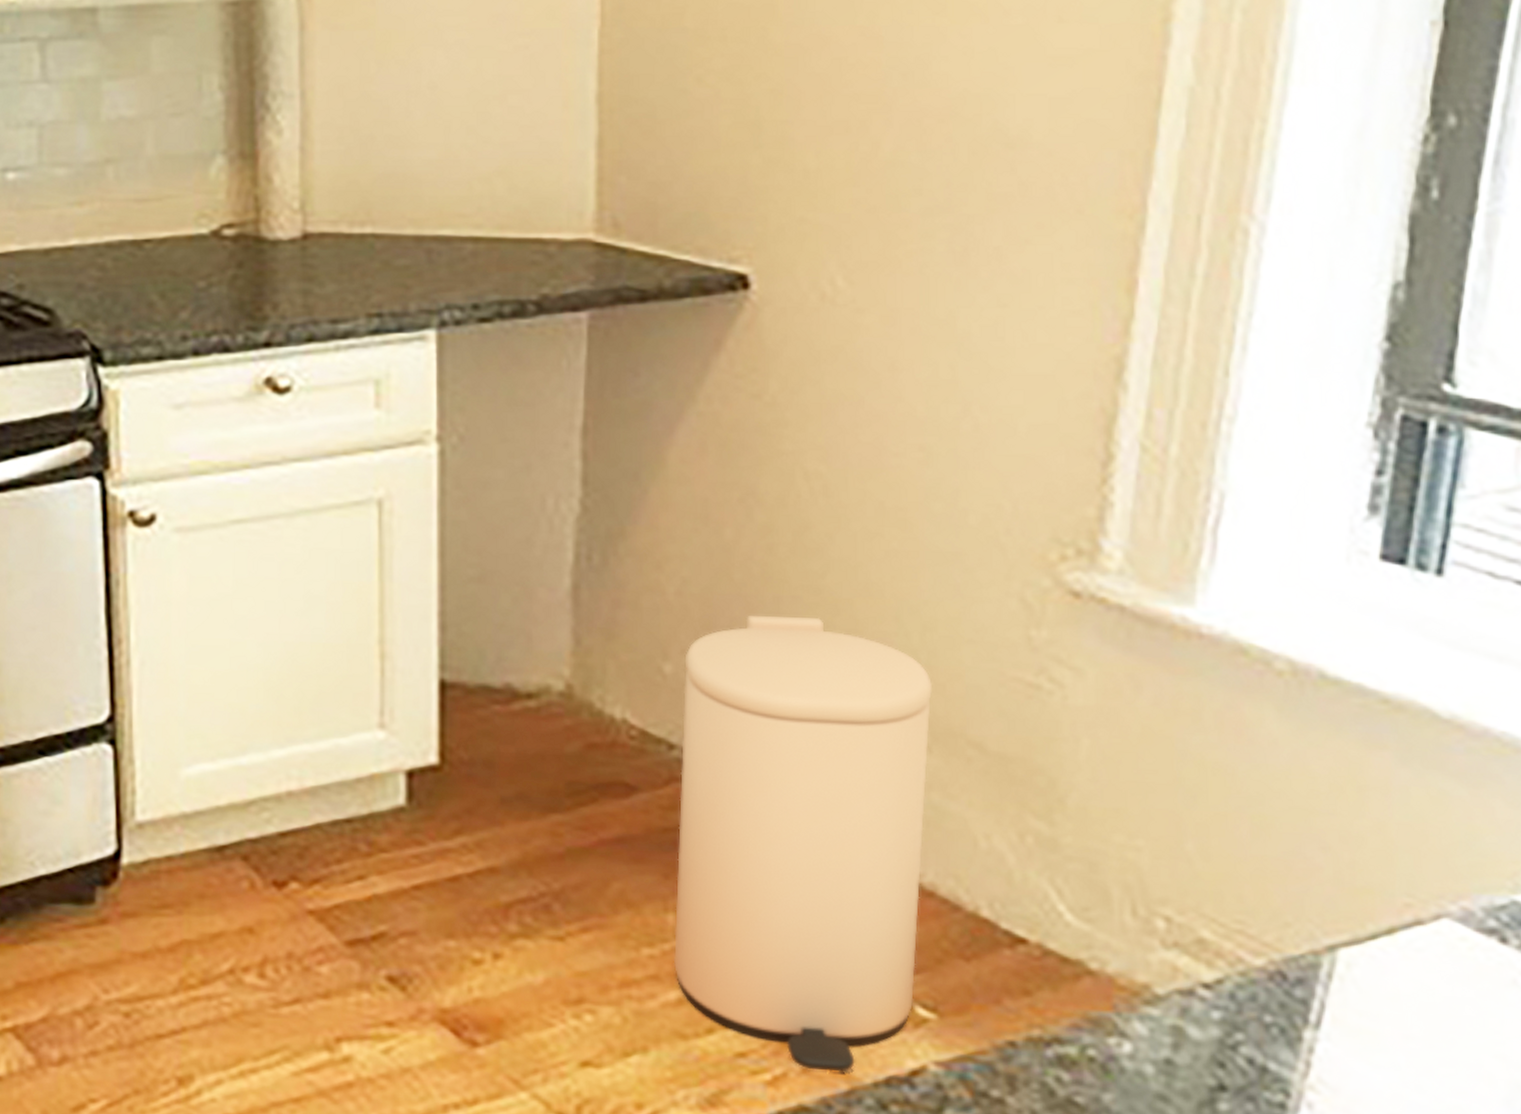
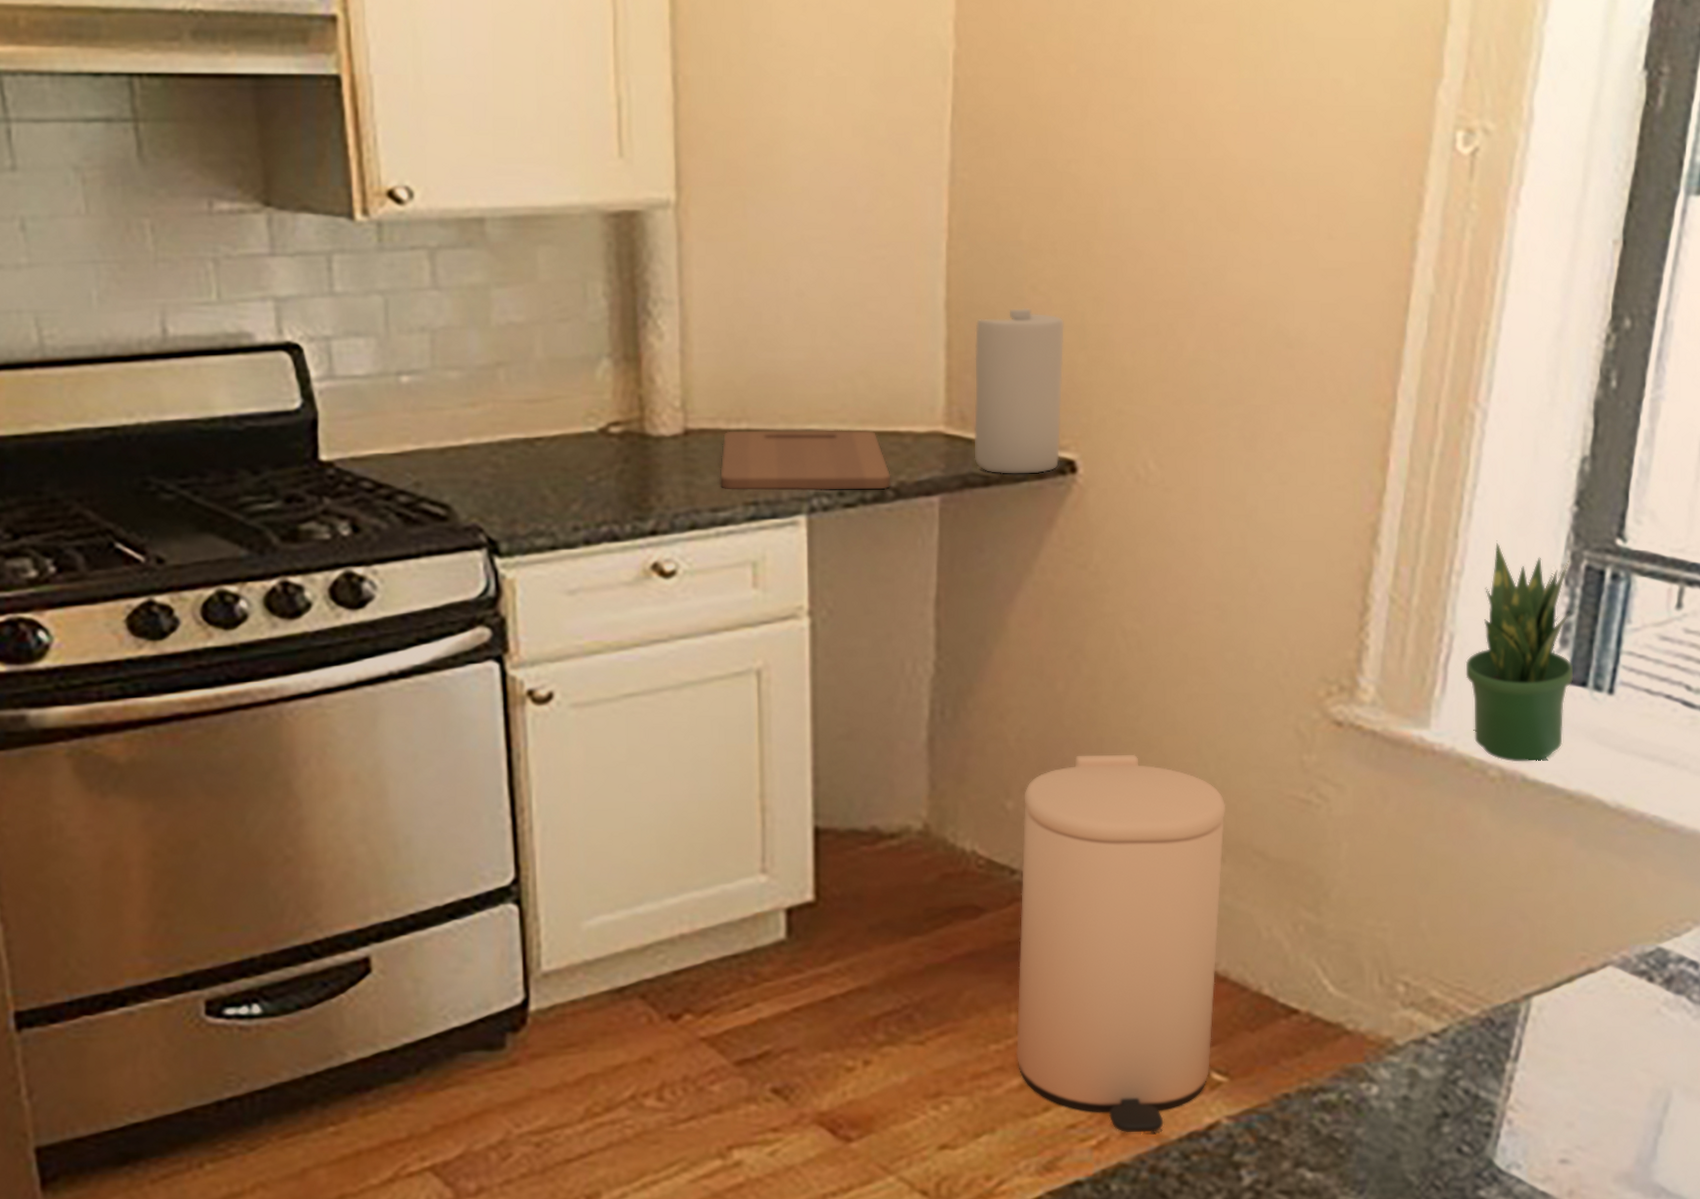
cutting board: none [341,235,533,303] -> present [720,430,891,491]
paper towel holder: none [628,101,735,289] -> present [974,307,1064,474]
planter: none [1241,385,1391,655] -> present [1465,544,1578,763]

